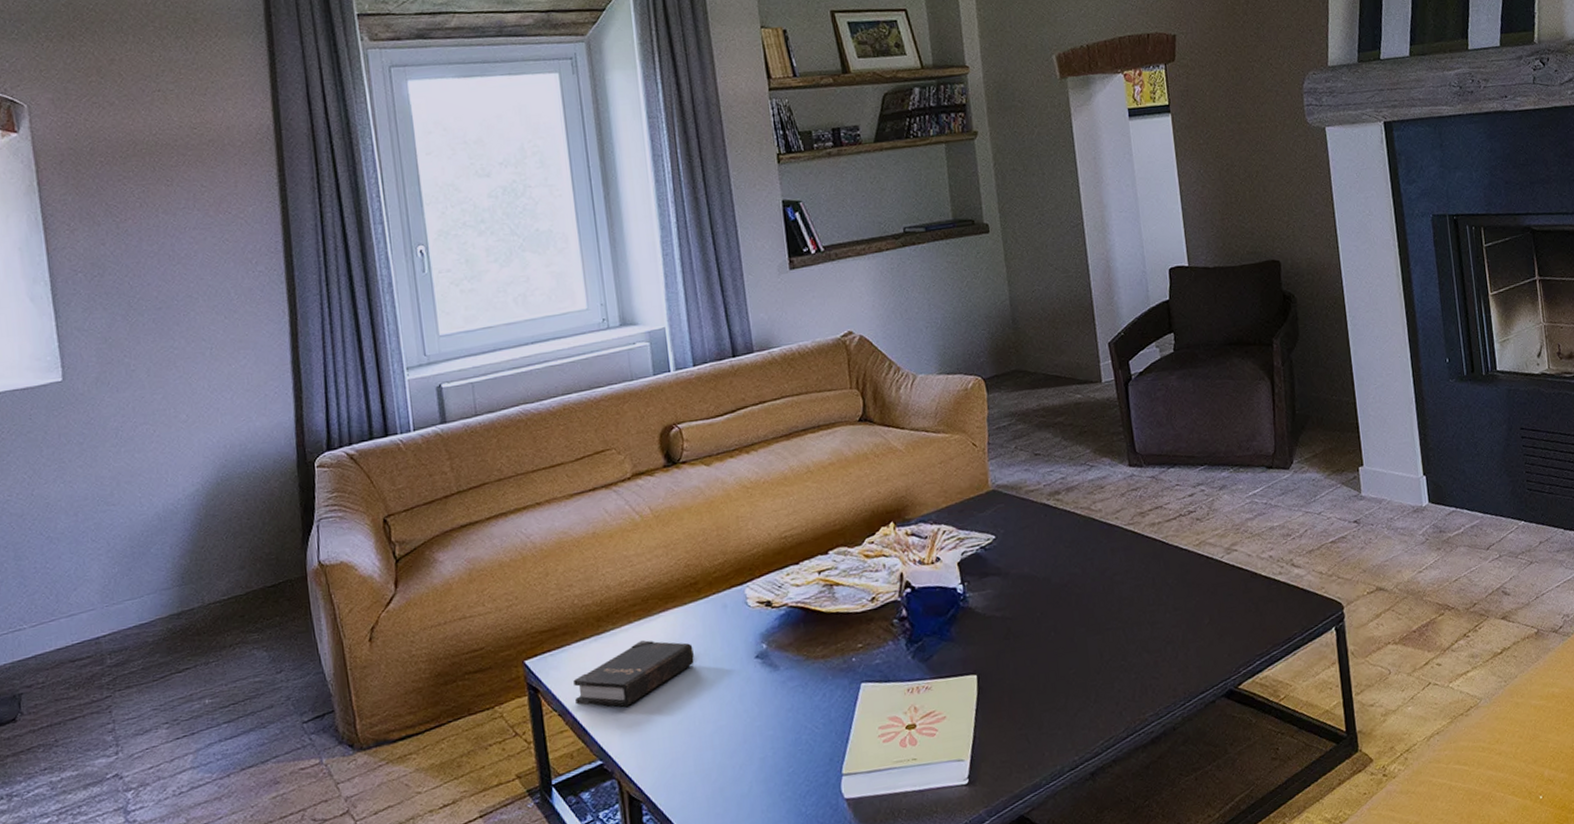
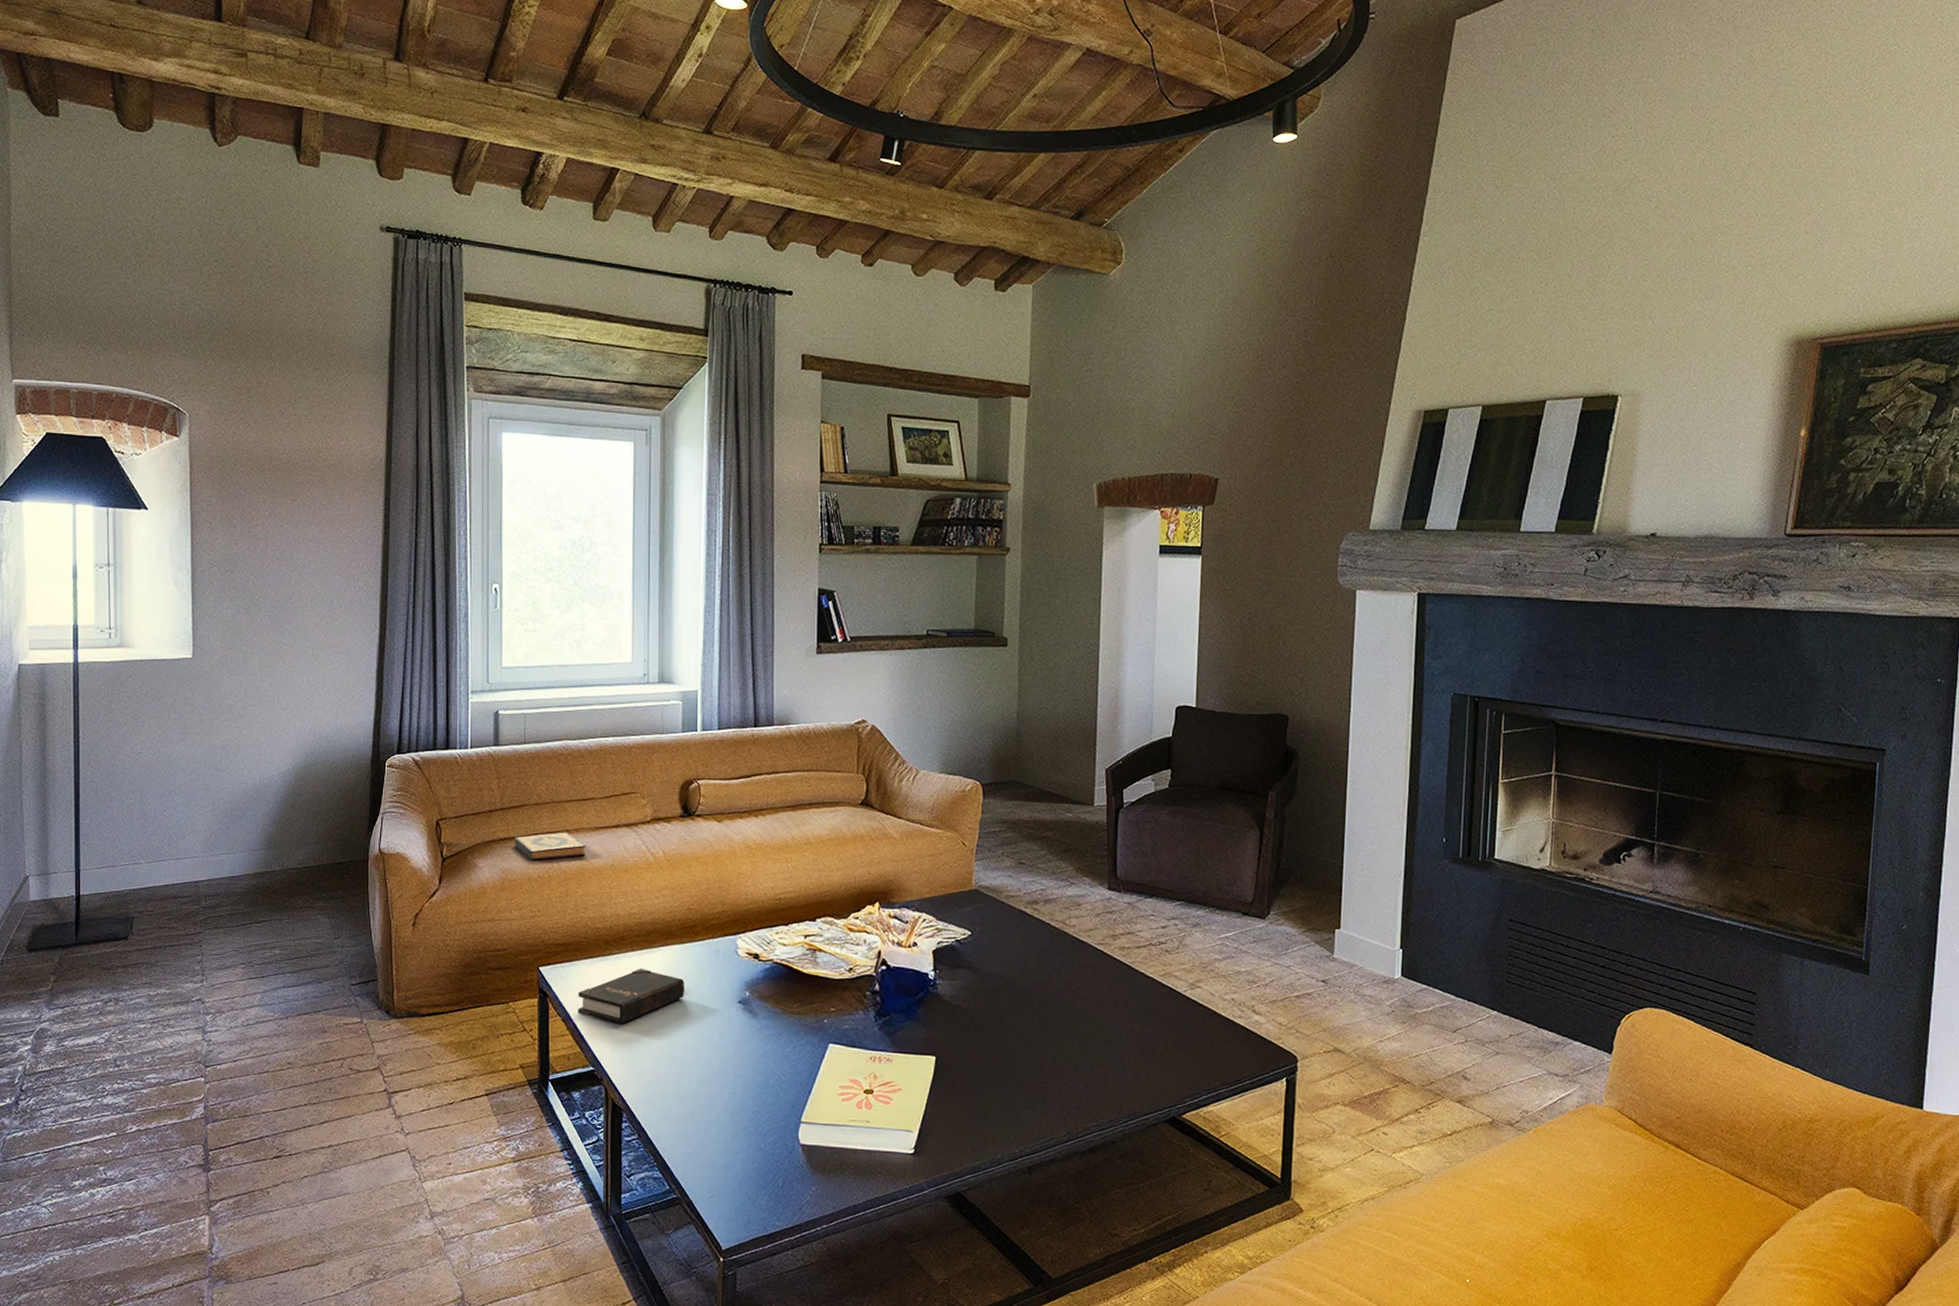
hardback book: none [477,505,562,543] -> present [513,832,586,860]

